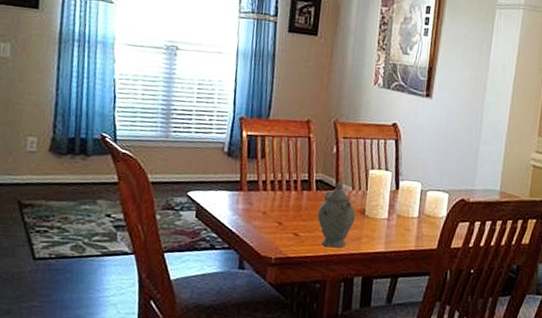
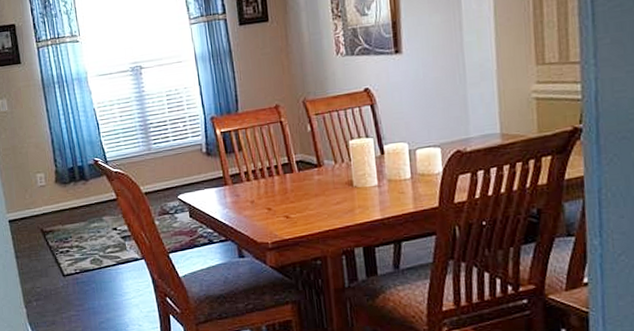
teapot: present [317,181,355,248] -> none [304,158,344,224]

